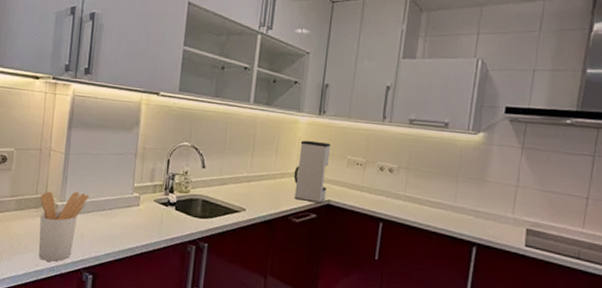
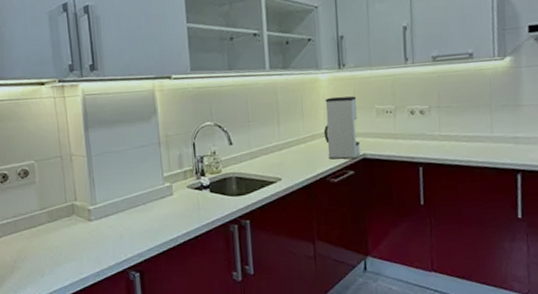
utensil holder: present [38,191,89,262] -> none [71,192,120,267]

